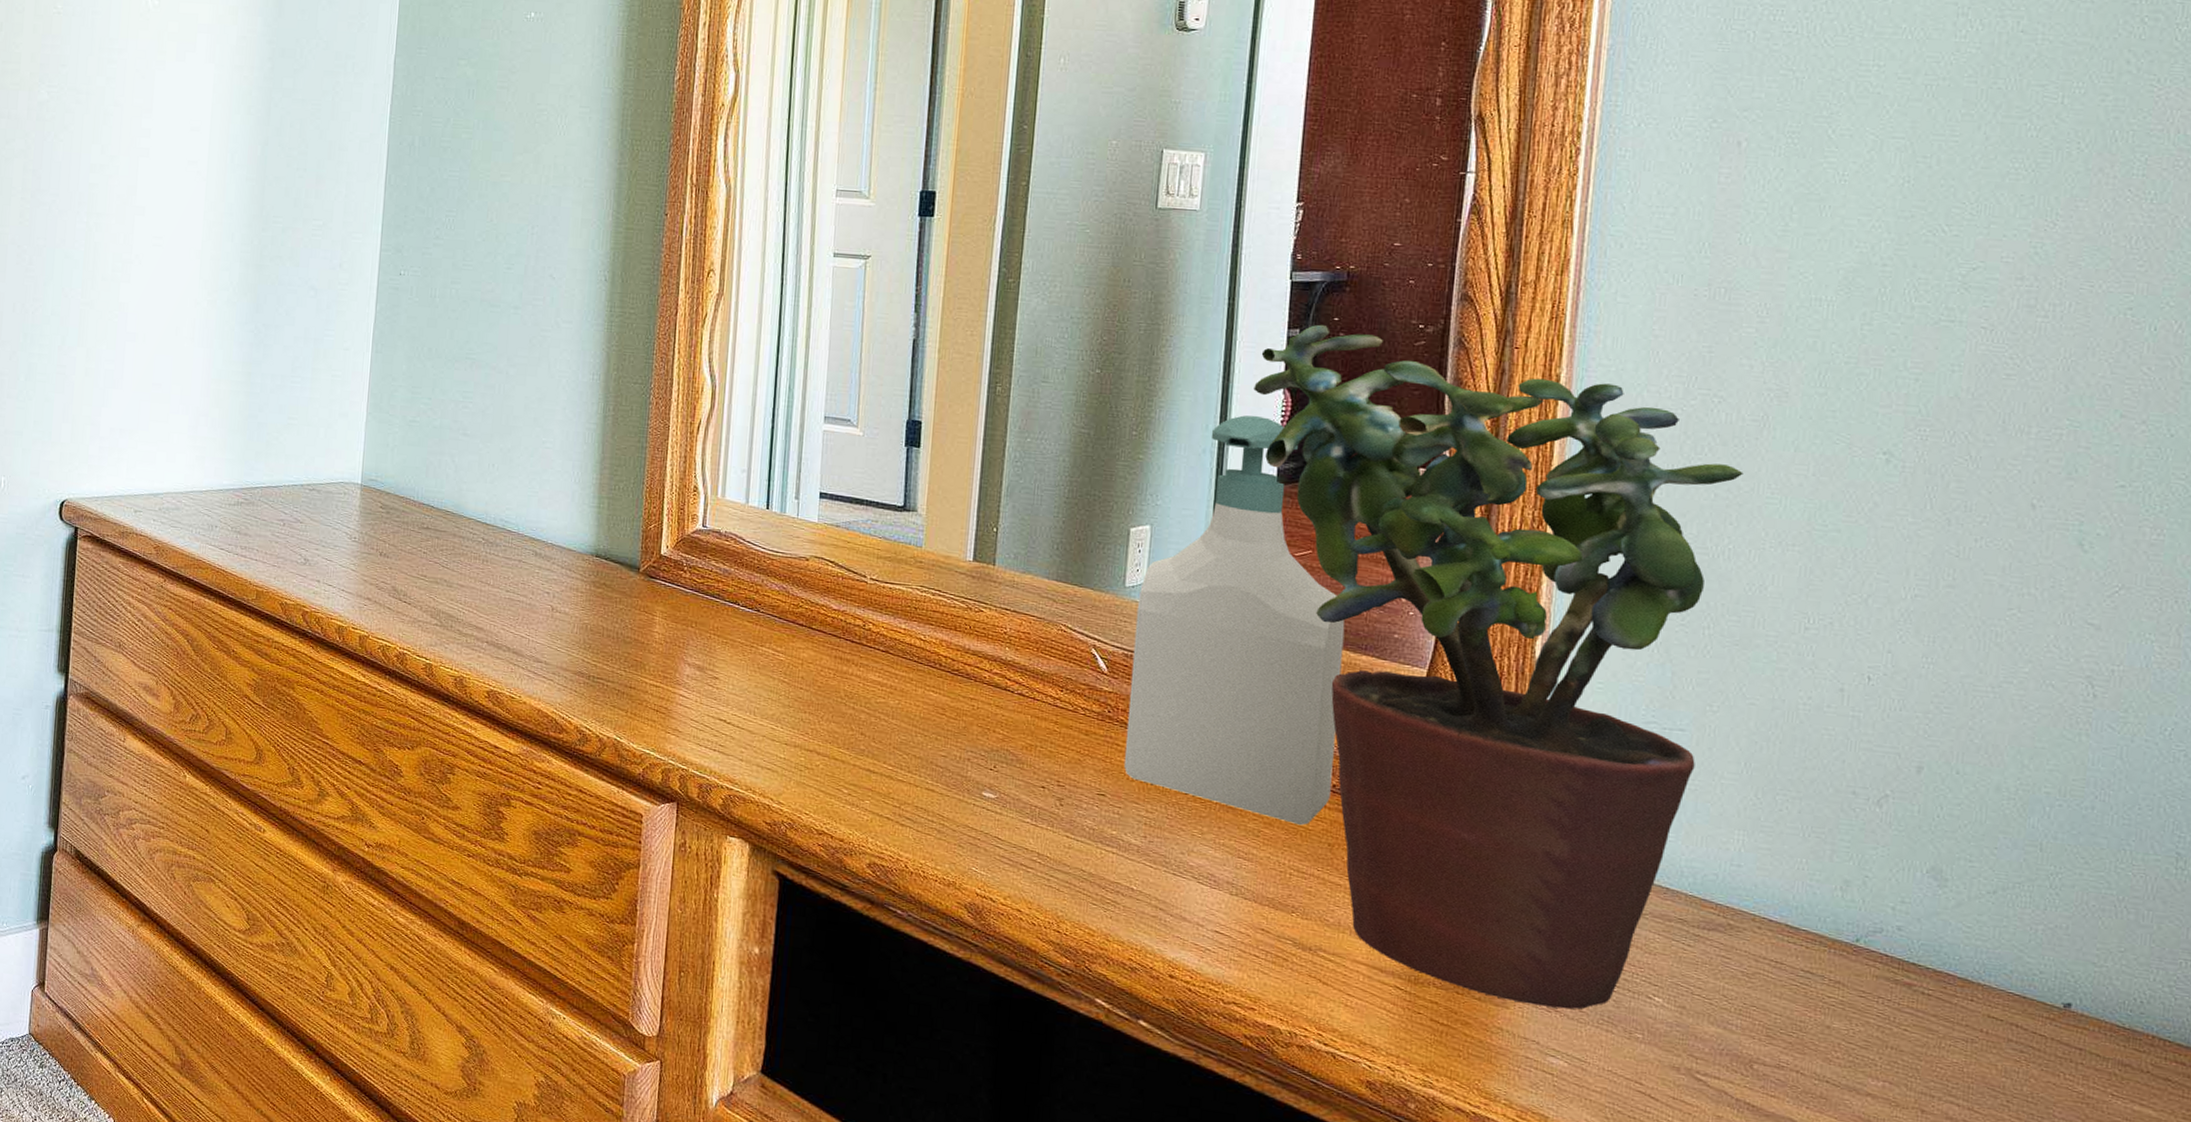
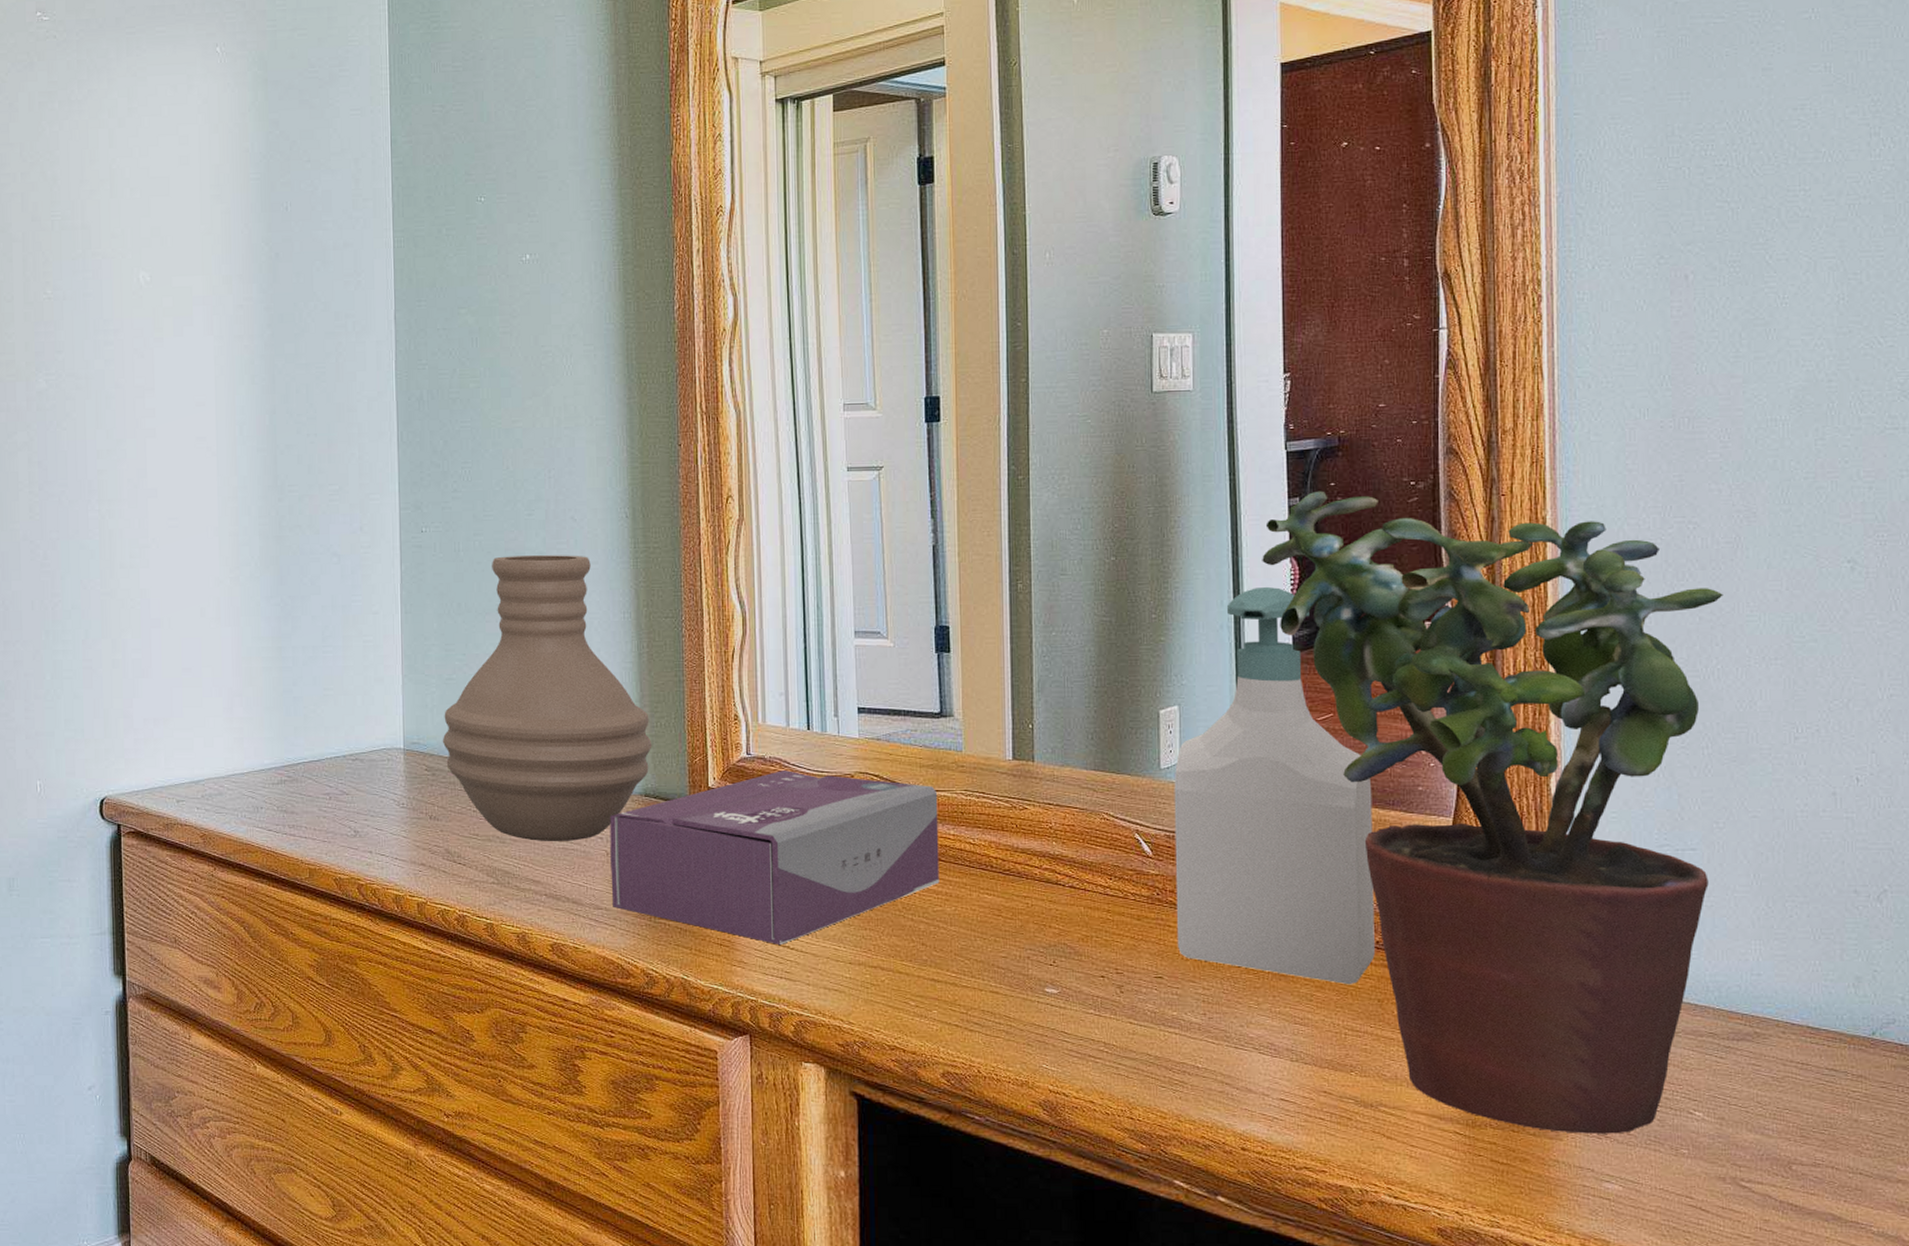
vase: none [399,306,609,593] -> present [442,555,652,842]
tissue box: none [553,545,893,718] -> present [609,769,940,944]

